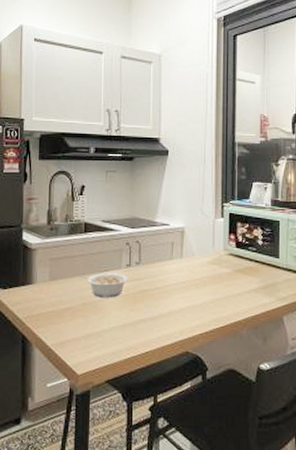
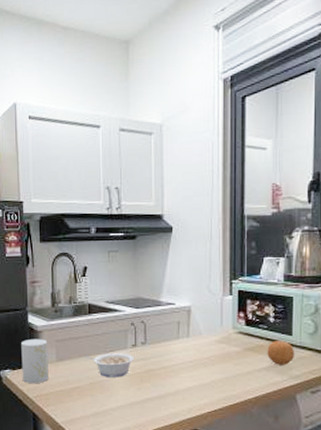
cup: none [13,256,42,303] -> present [21,339,49,383]
fruit: none [256,262,282,287] -> present [267,340,295,365]

